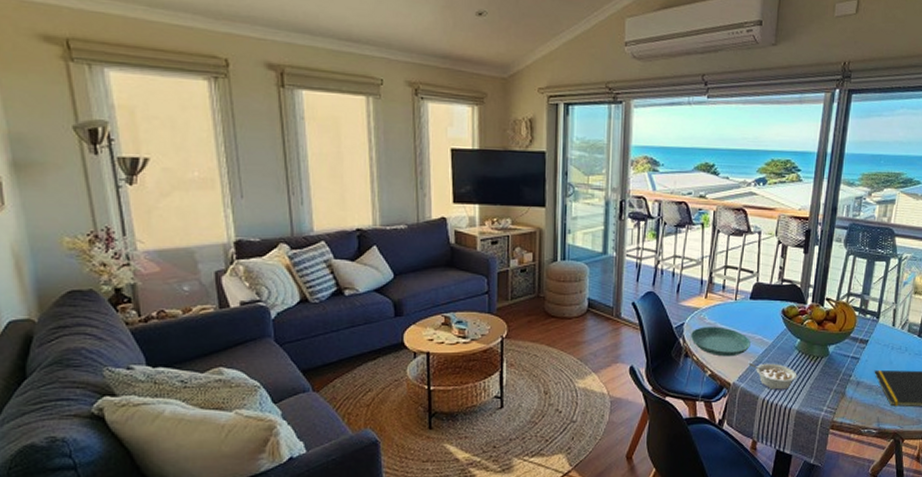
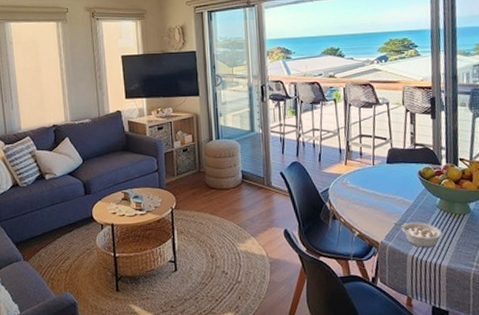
saucer: present [690,327,750,357] -> none [335,190,393,218]

